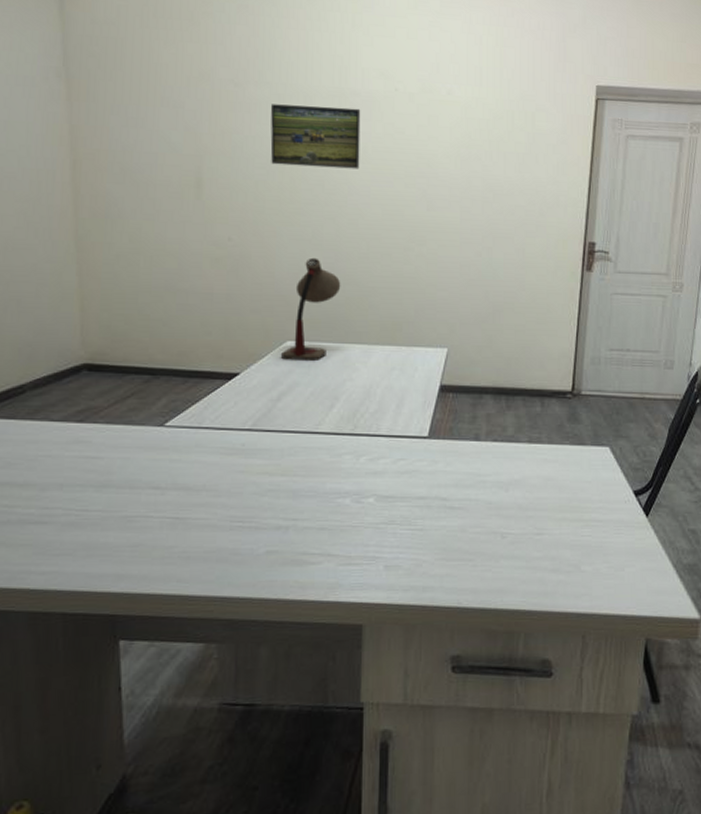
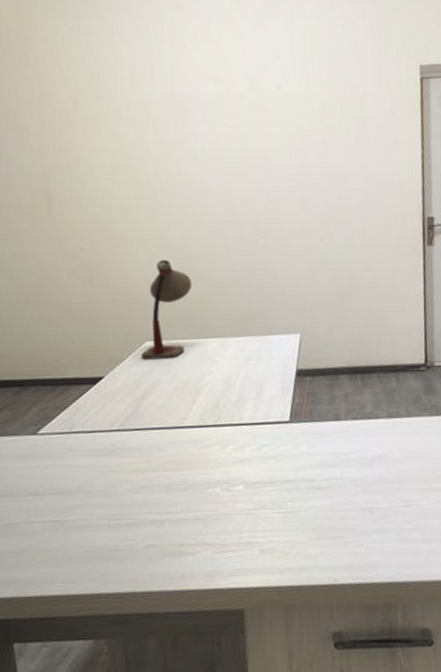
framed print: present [270,104,361,169] -> none [109,112,199,175]

